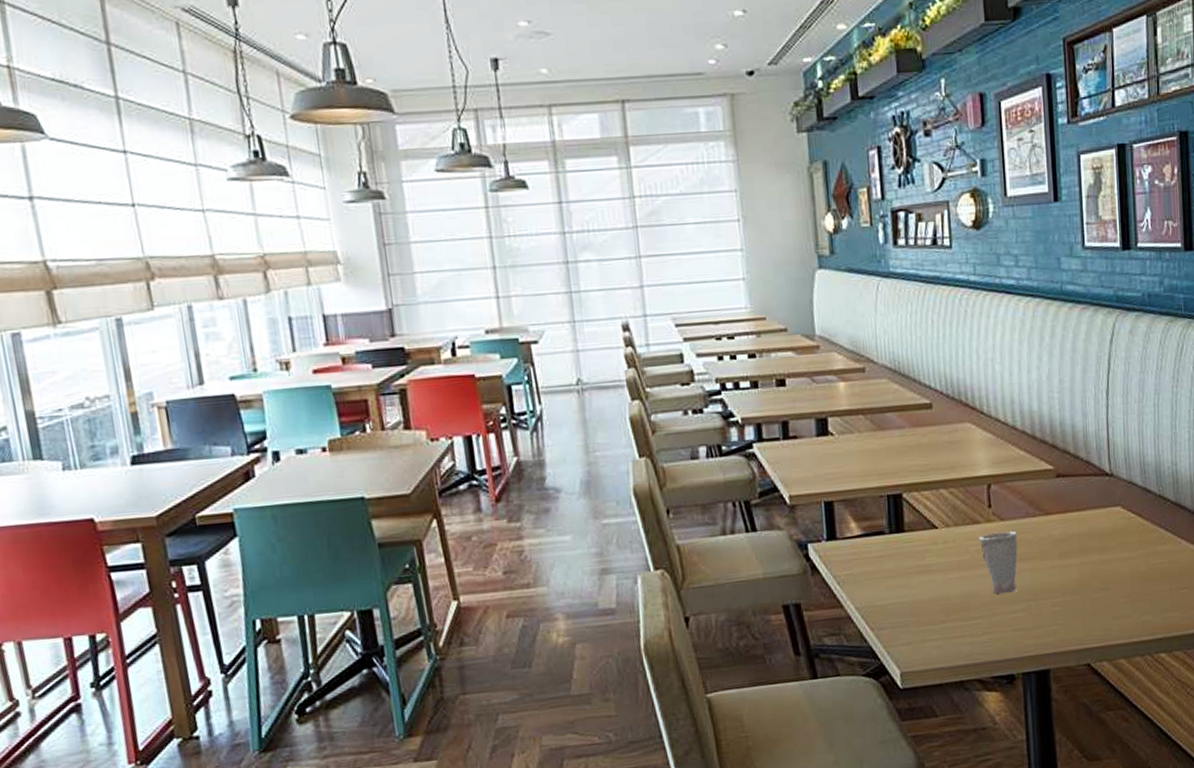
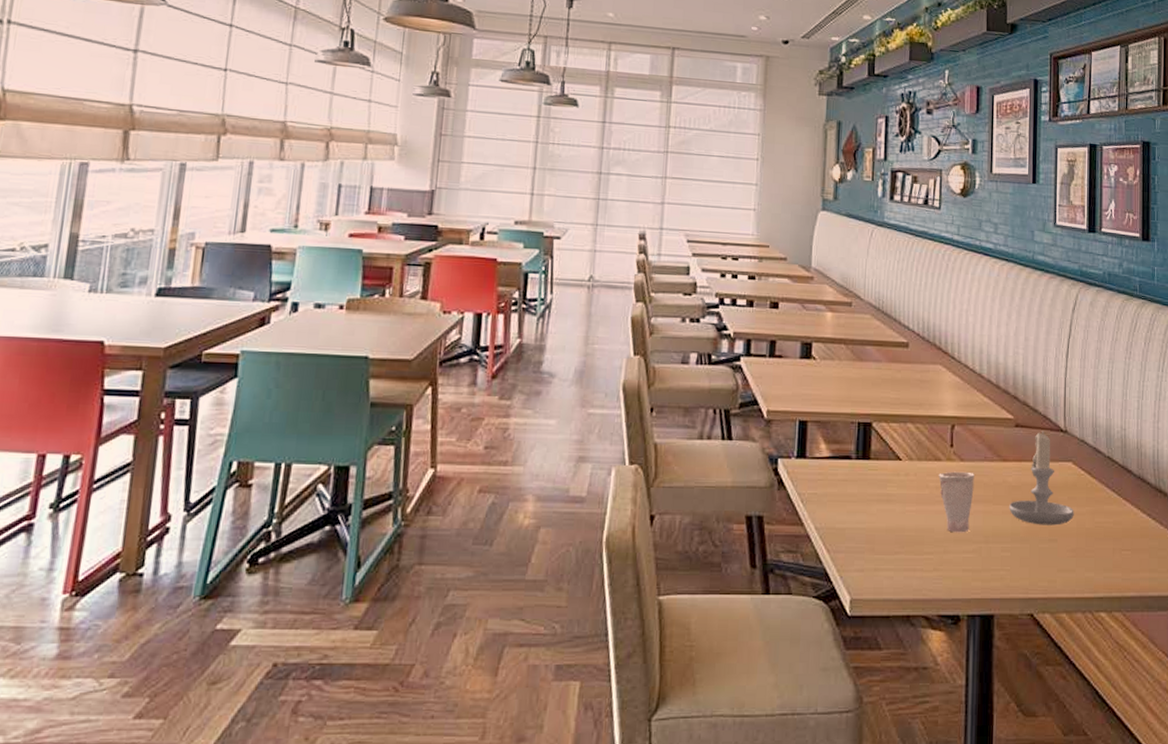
candle: none [1056,477,1126,575] -> present [1009,431,1074,526]

